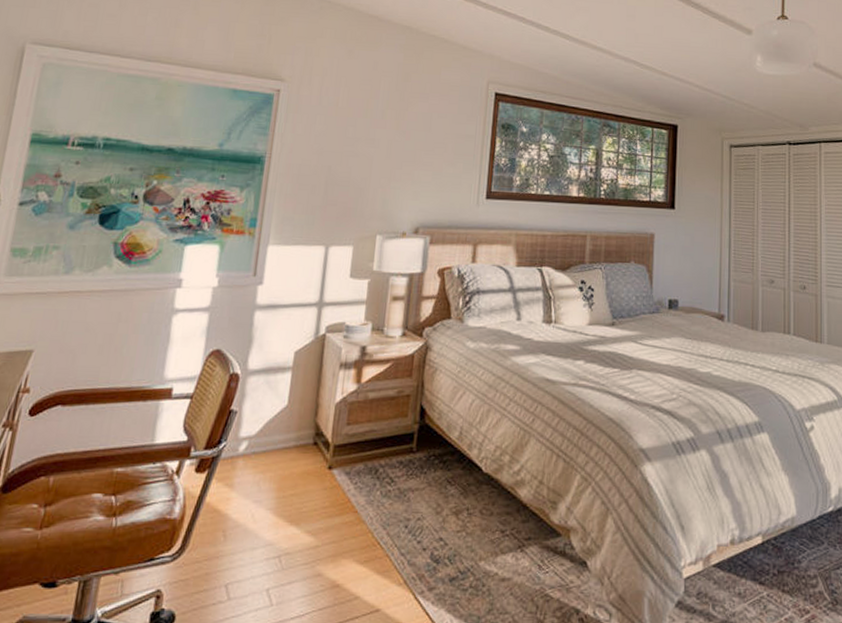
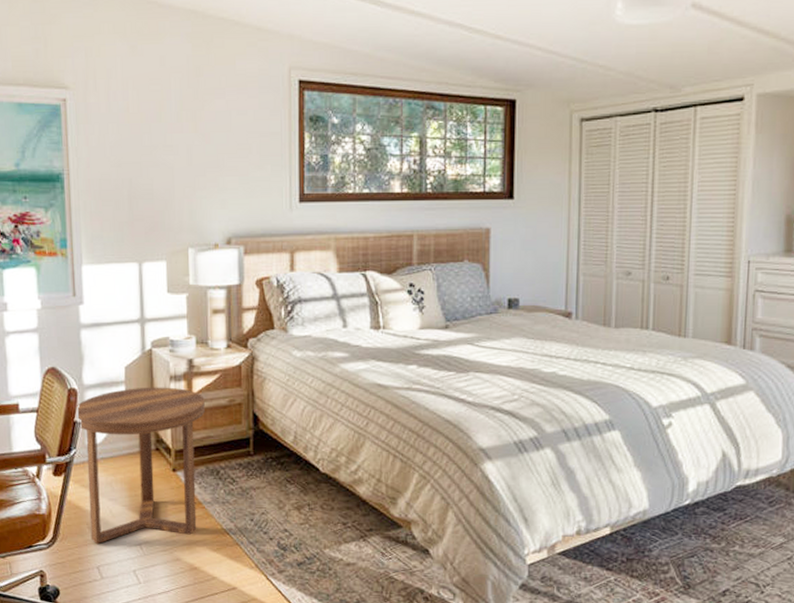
side table: none [224,374,373,557] -> present [76,387,205,545]

